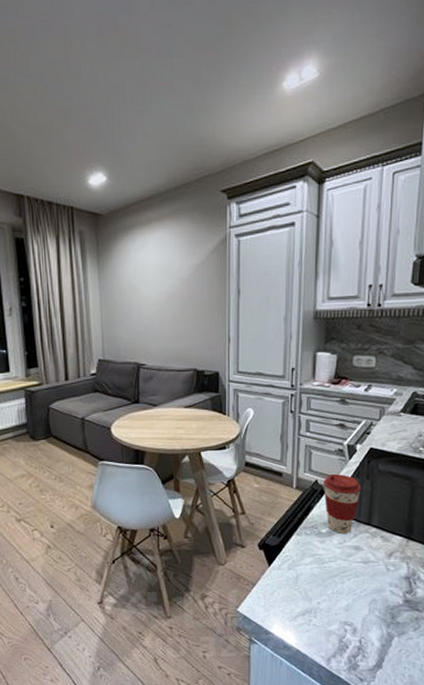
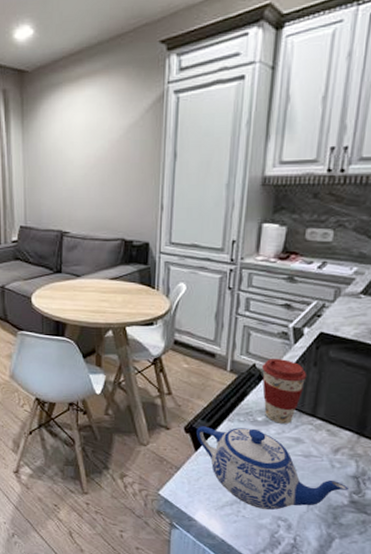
teapot: none [269,540,402,616] -> present [197,426,348,510]

